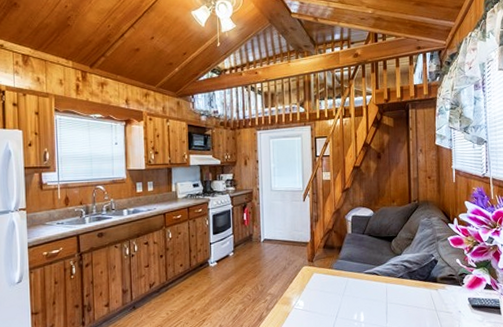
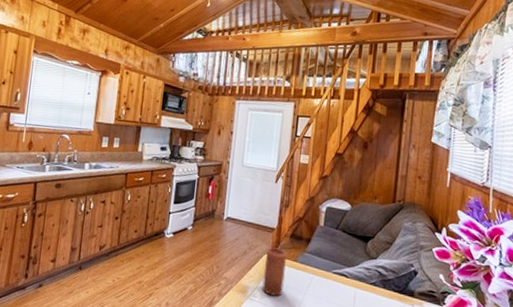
candle: none [303,259,324,302] -> present [262,247,287,296]

